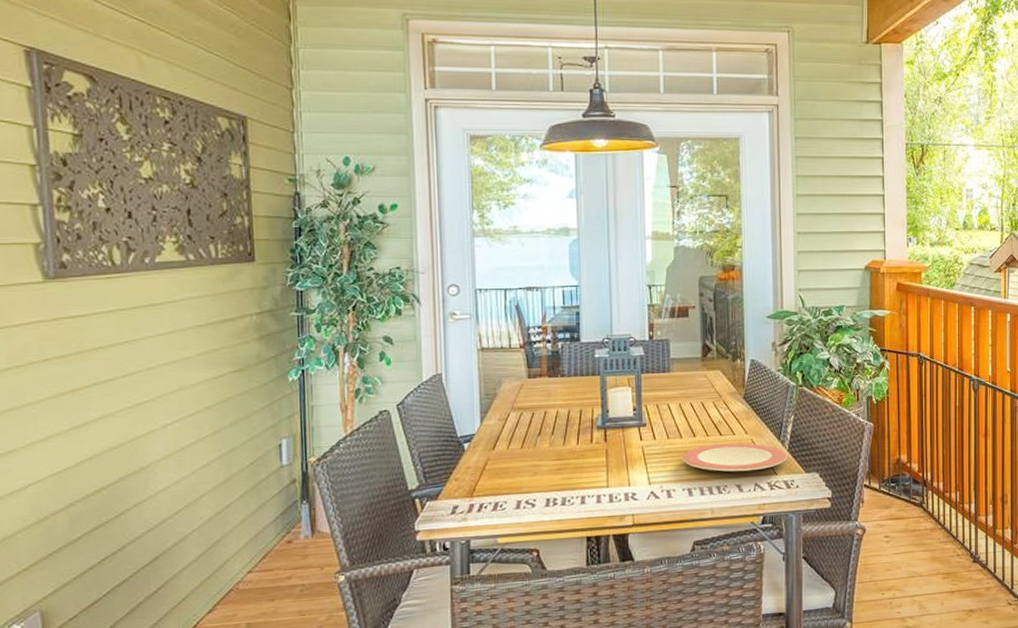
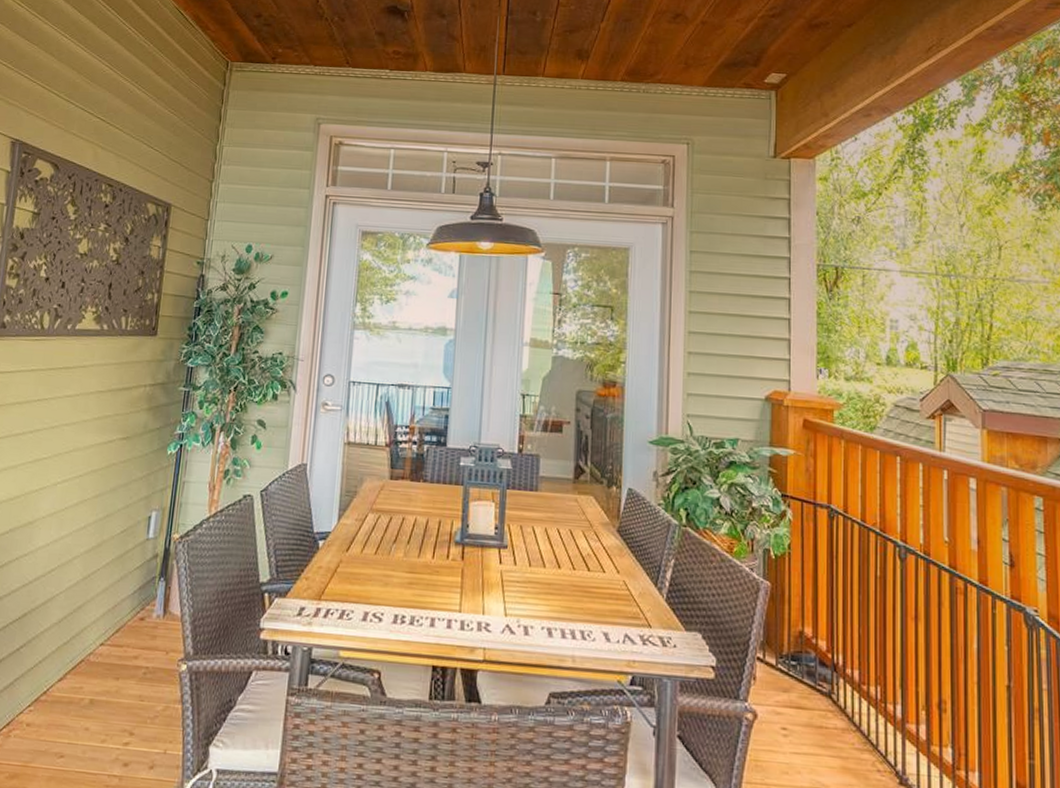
plate: present [682,443,788,472] -> none [543,580,665,619]

